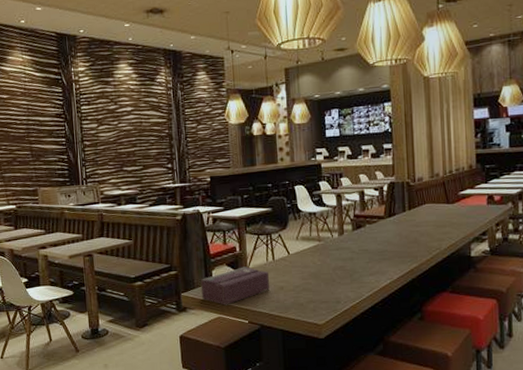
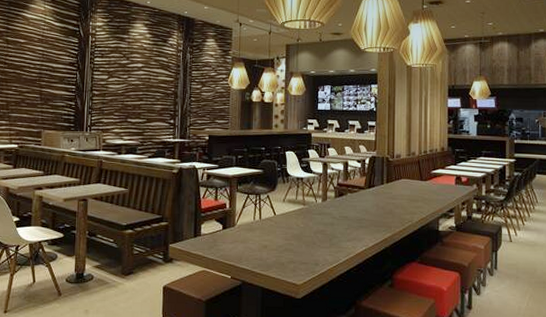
tissue box: present [200,266,269,305] -> none [188,223,254,259]

